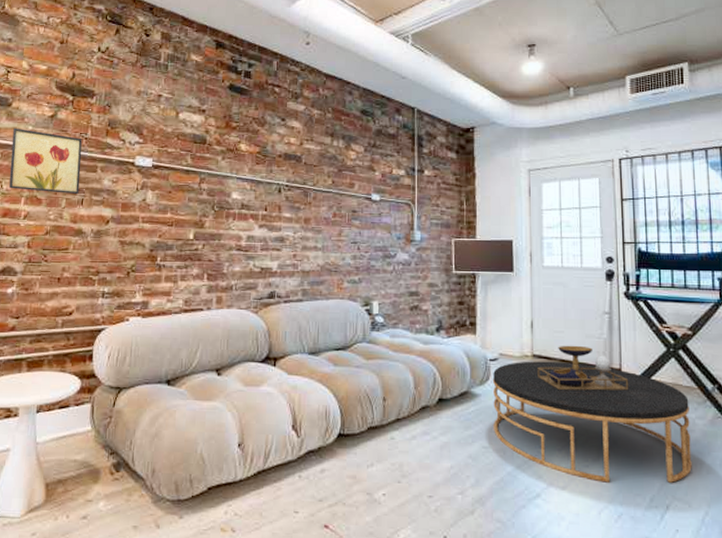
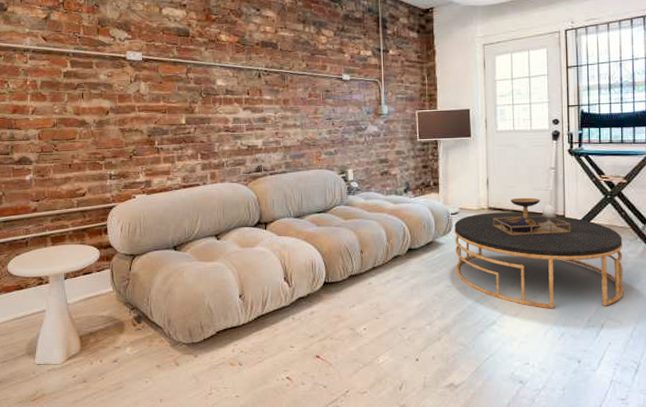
wall art: present [9,128,82,195] -> none [12,31,79,90]

